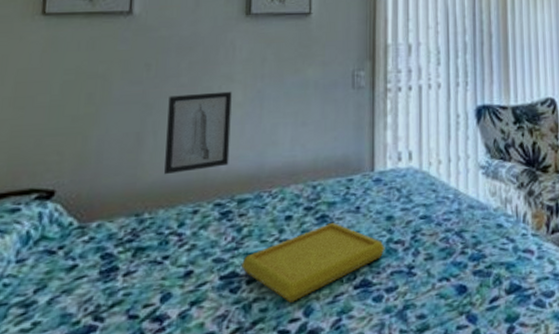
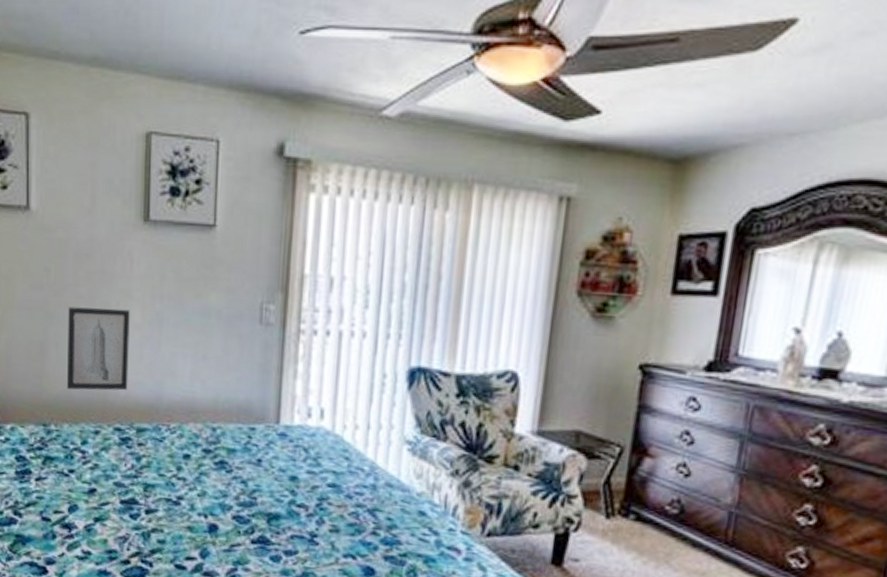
serving tray: present [242,222,385,303] -> none [141,470,287,541]

